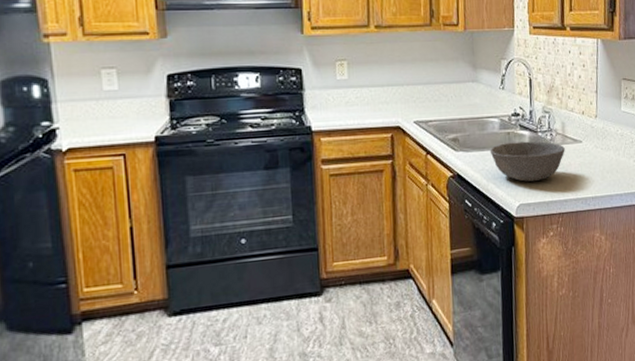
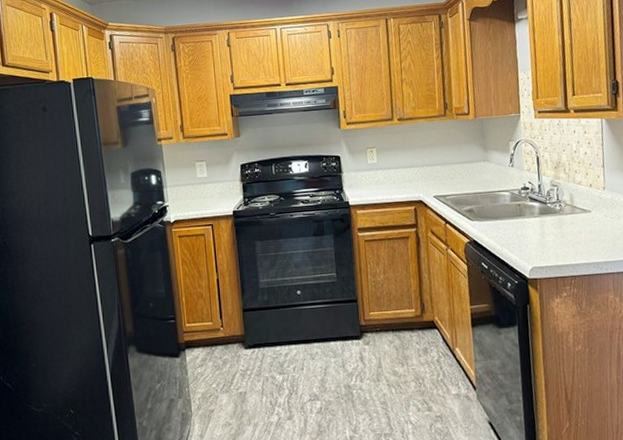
bowl: present [489,141,565,182] -> none [502,211,575,248]

